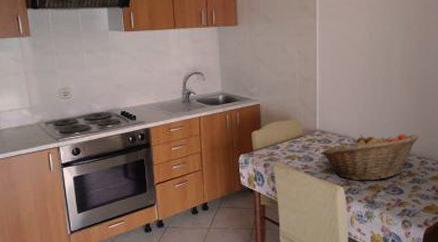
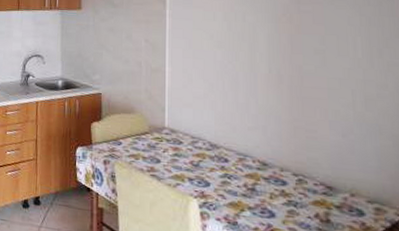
fruit basket: present [321,133,419,181] -> none [170,138,294,197]

